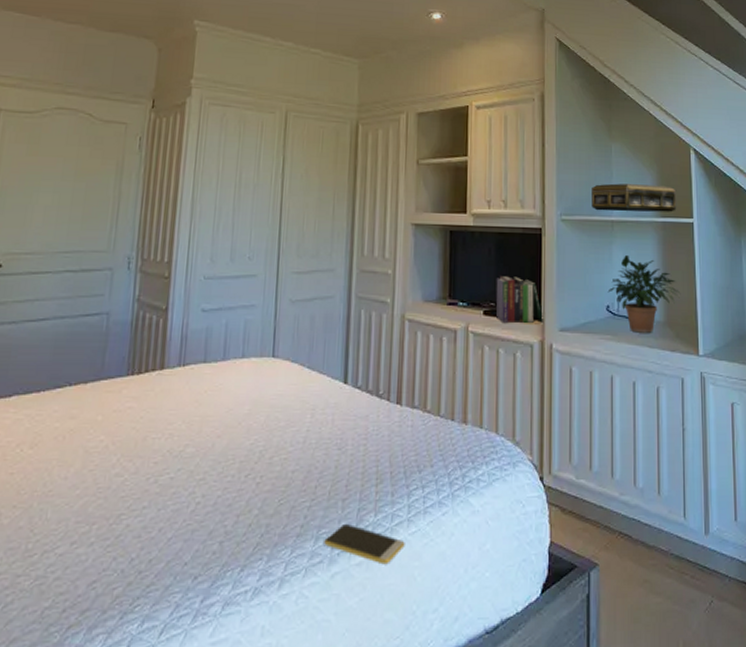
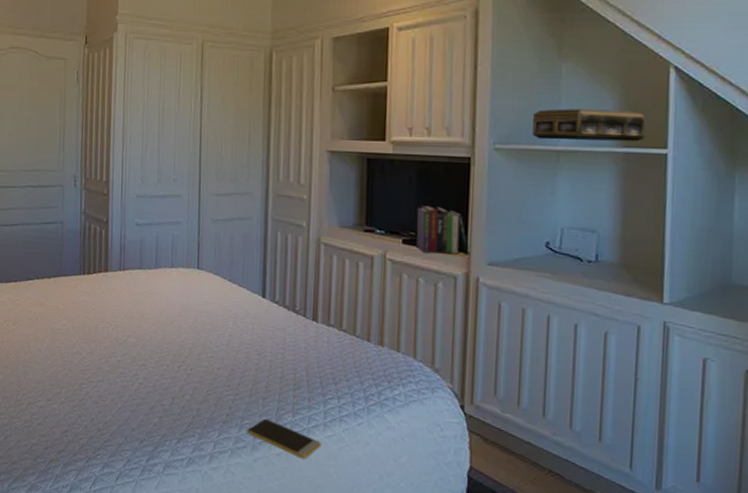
potted plant: present [607,256,681,333] -> none [548,189,644,275]

